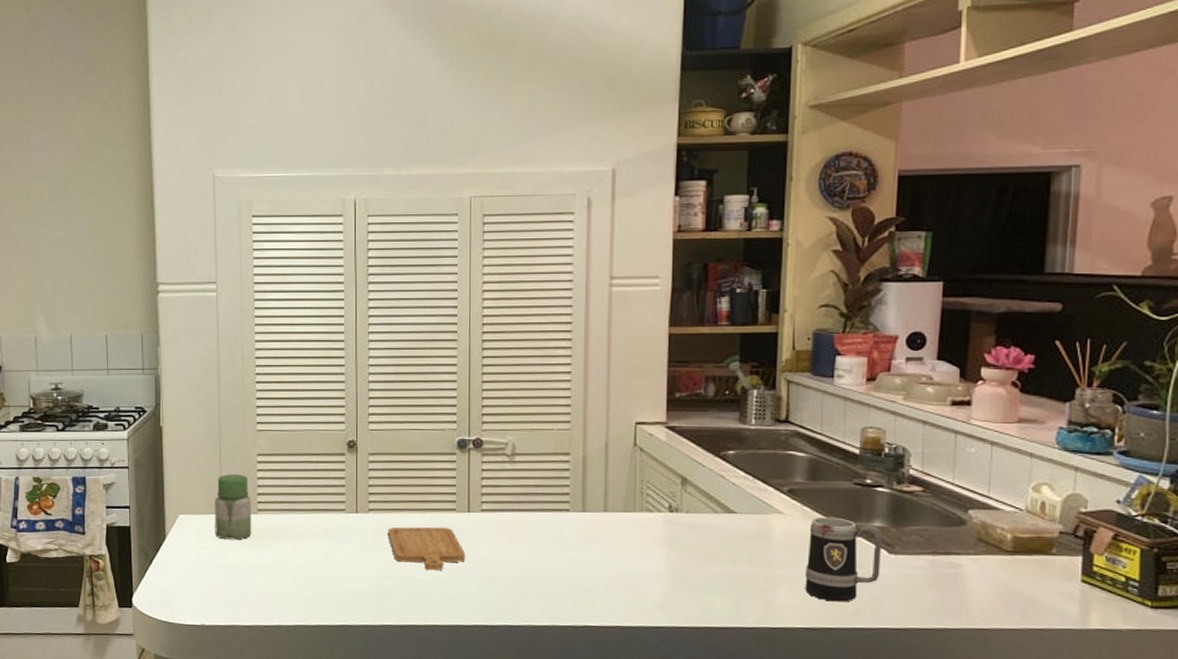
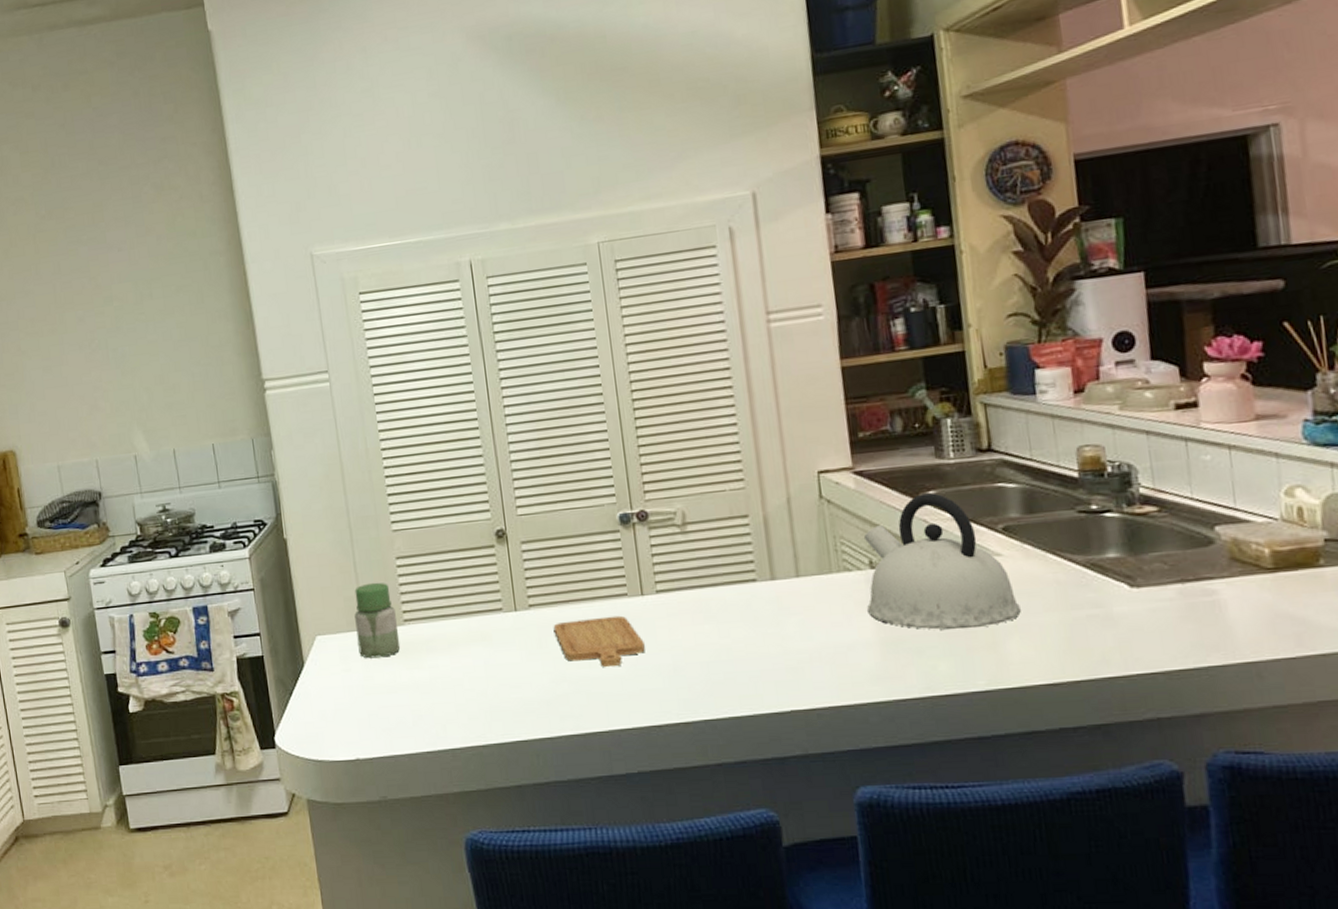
kettle: none [662,452,792,574] -> present [863,493,1021,630]
mug: present [805,516,883,602] -> none [1034,552,1124,651]

